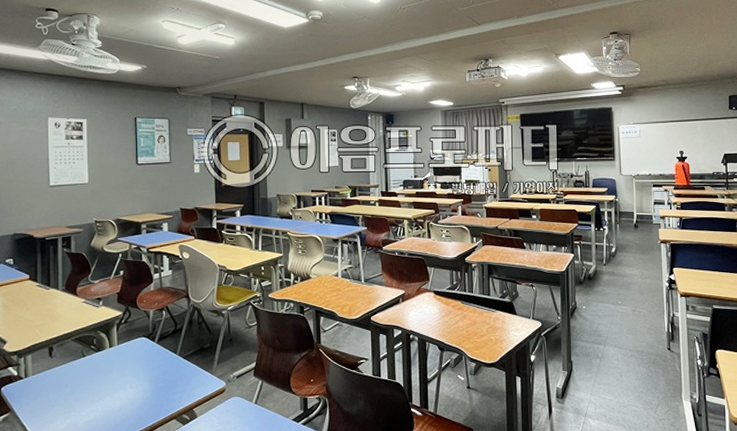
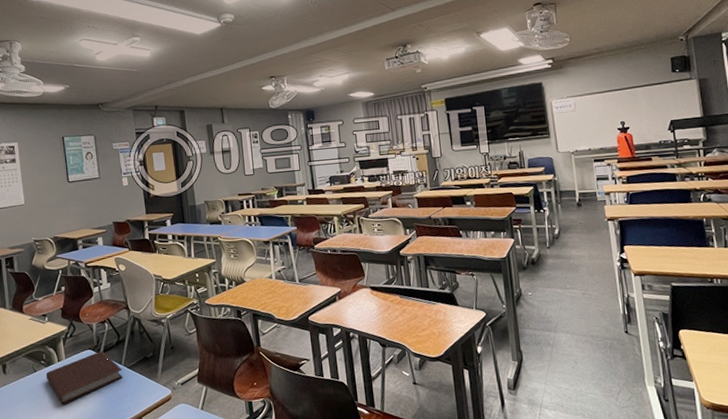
notebook: none [95,339,177,392] -> present [46,351,123,405]

